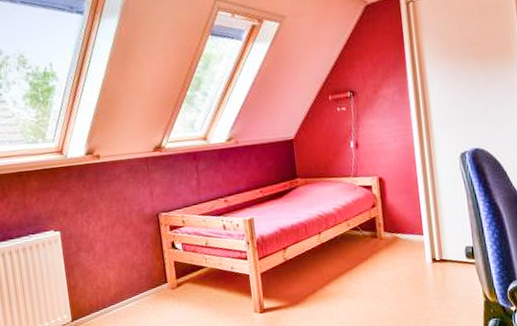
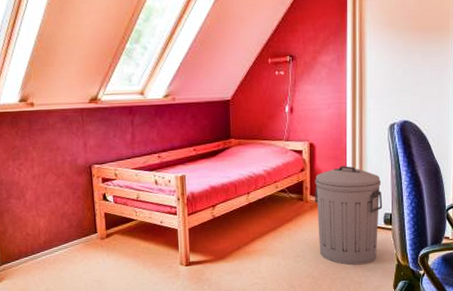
trash can: none [387,199,463,304] -> present [315,166,383,265]

